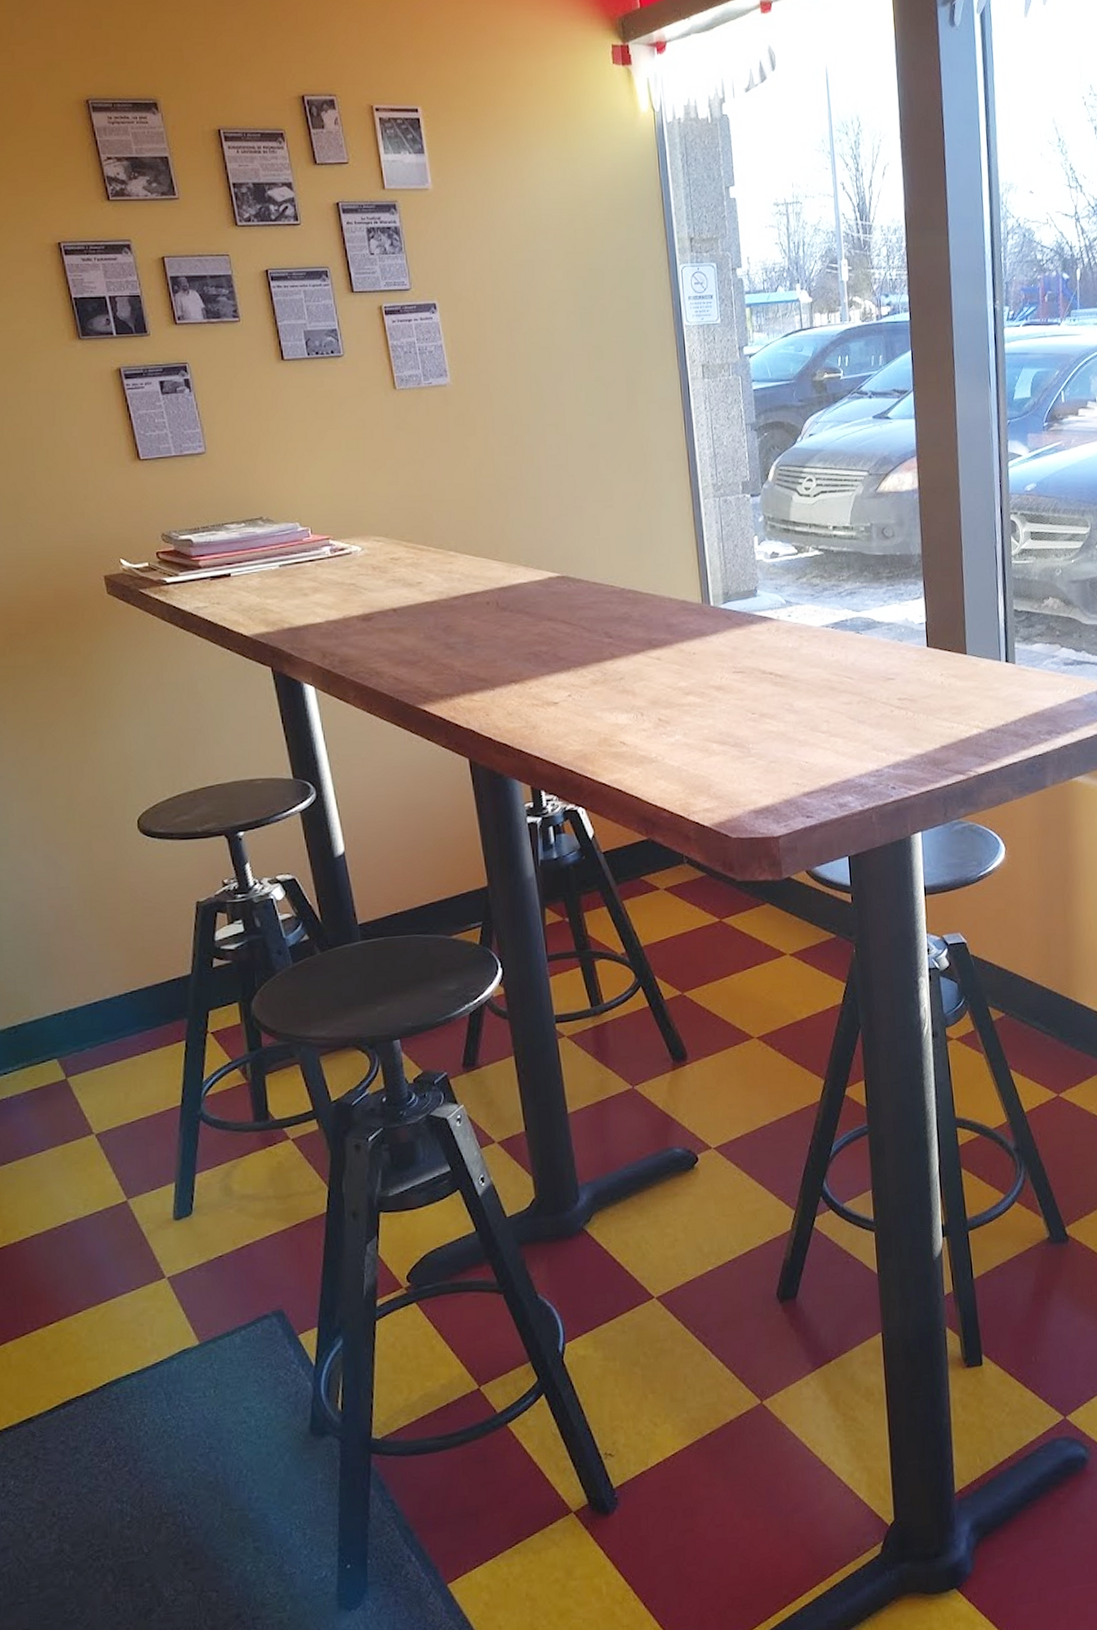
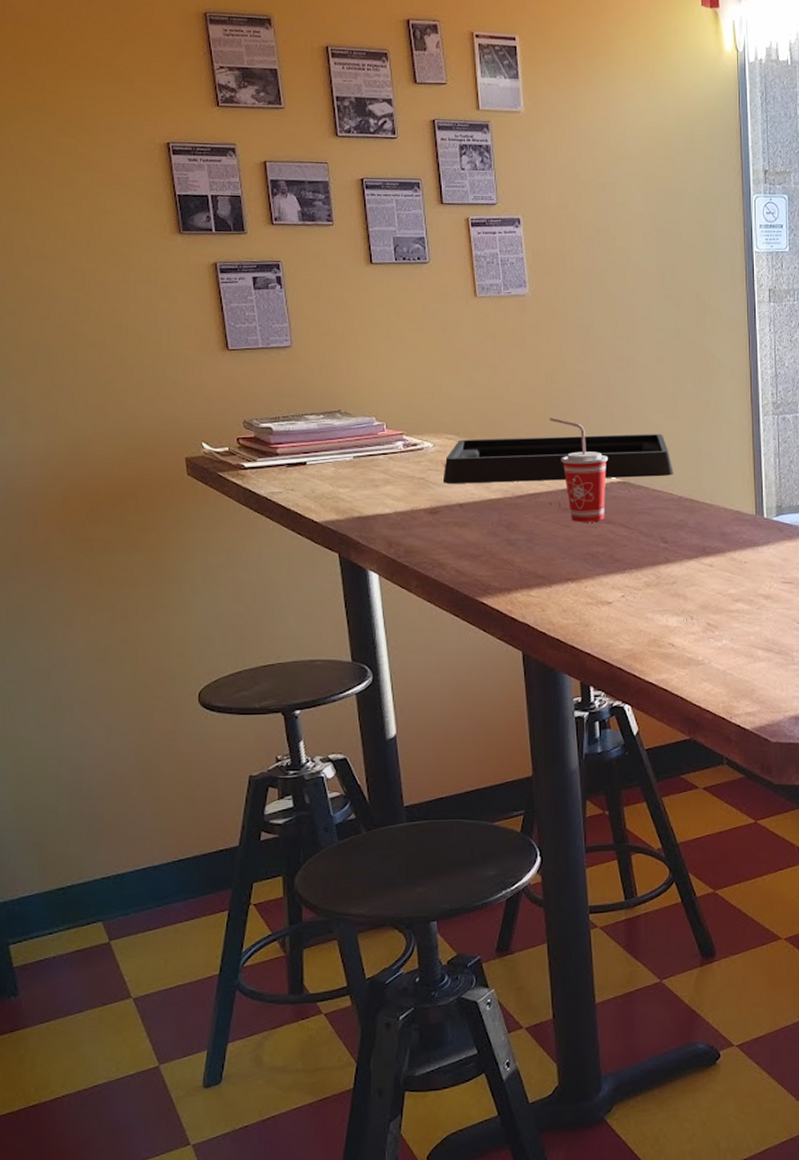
tray: none [374,524,615,588] -> present [444,434,675,484]
beverage cup: none [480,513,545,621] -> present [549,417,608,522]

